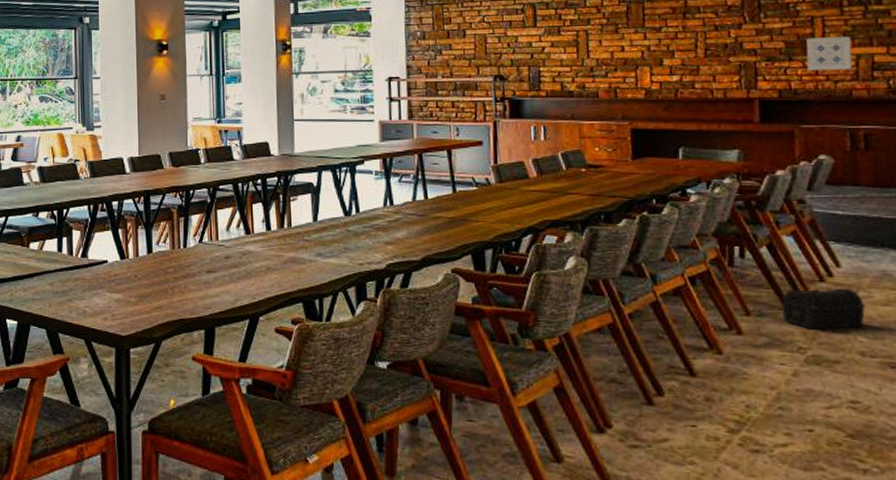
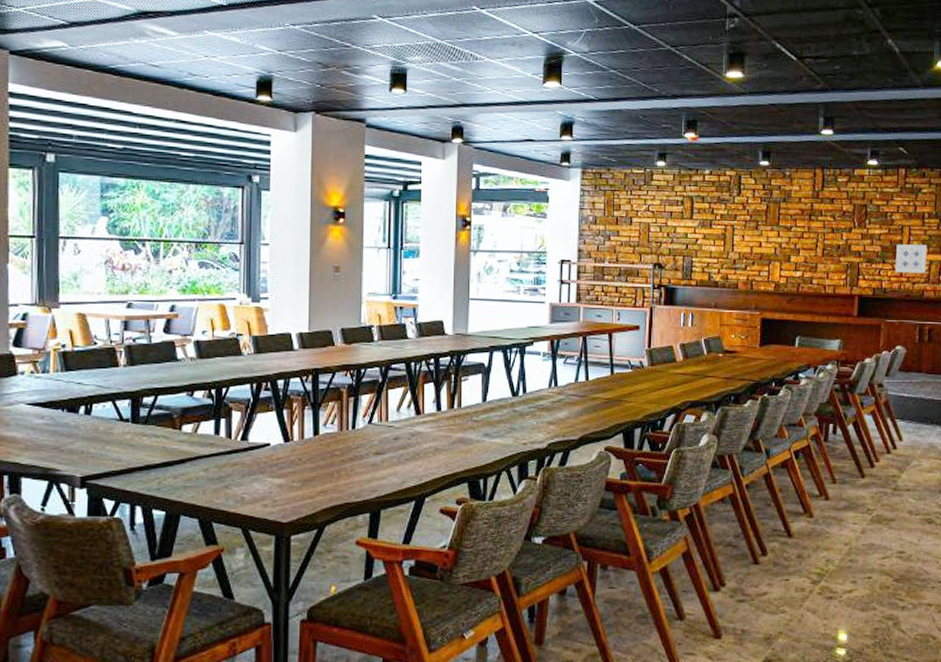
treasure chest: present [781,288,866,330] -> none [859,458,916,494]

